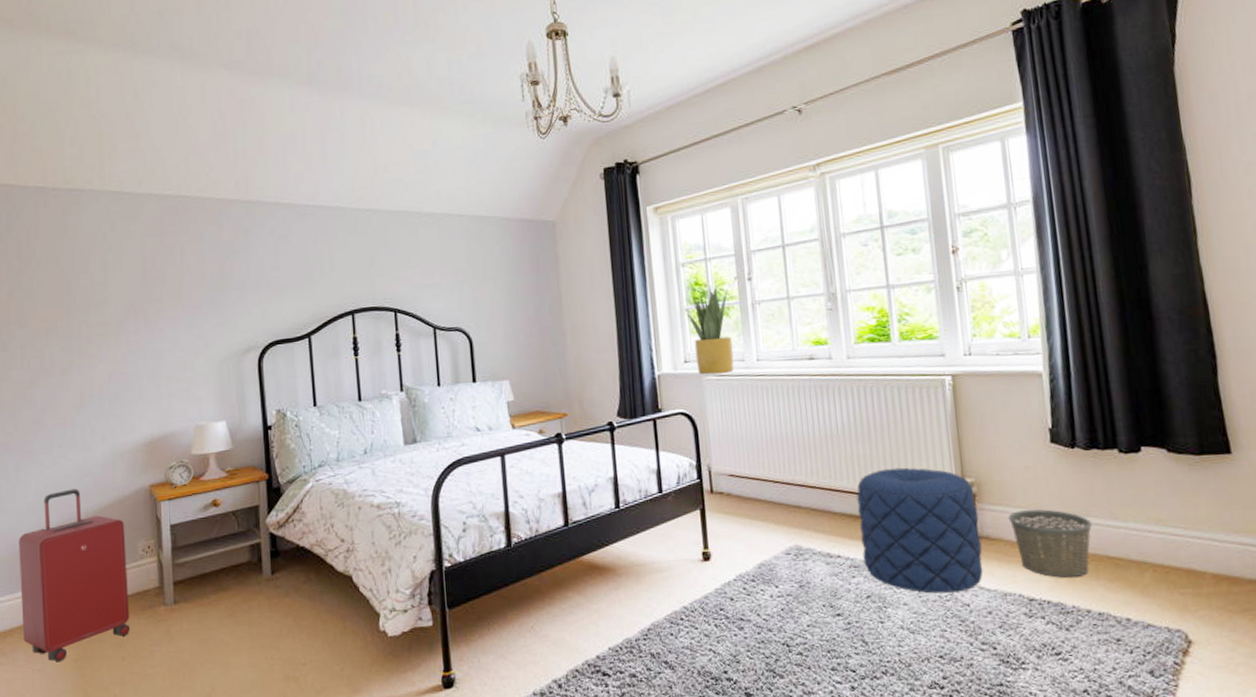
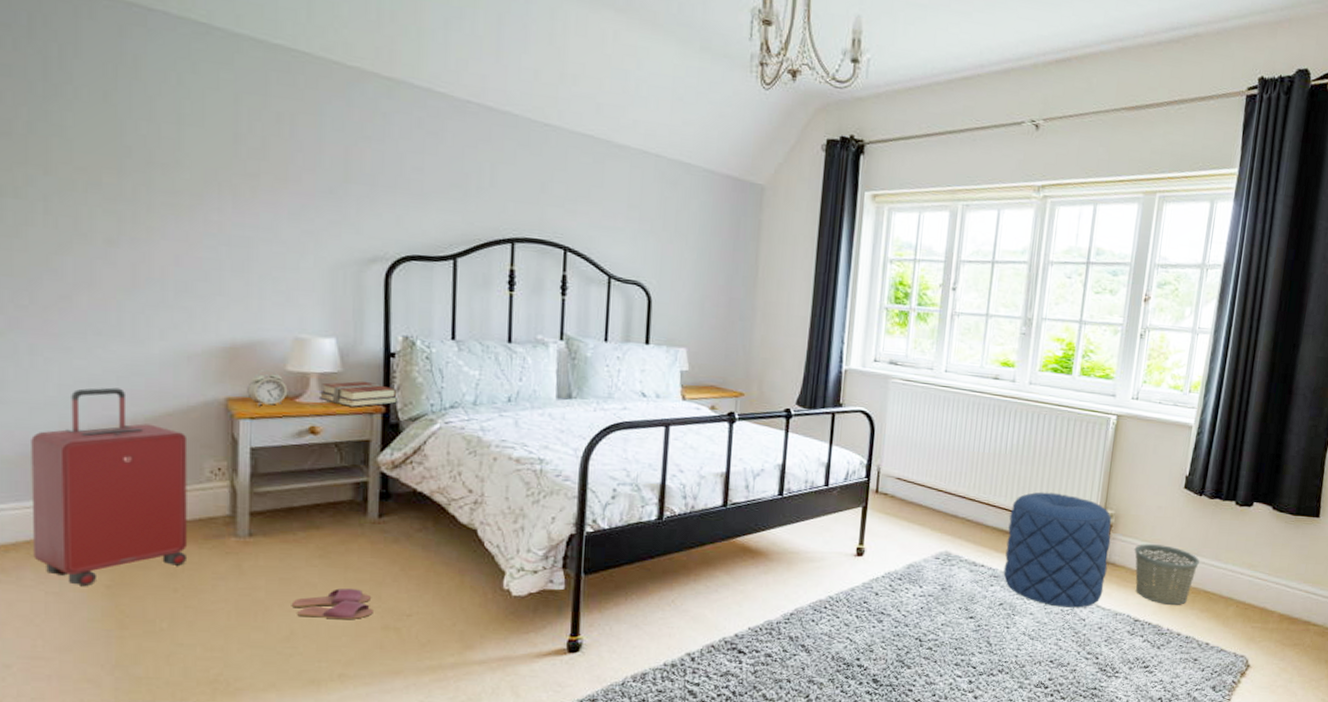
slippers: none [211,643,275,674] -> present [292,588,373,620]
books: none [218,453,278,478] -> present [320,380,399,407]
planter: present [687,285,734,375] -> none [885,288,932,380]

